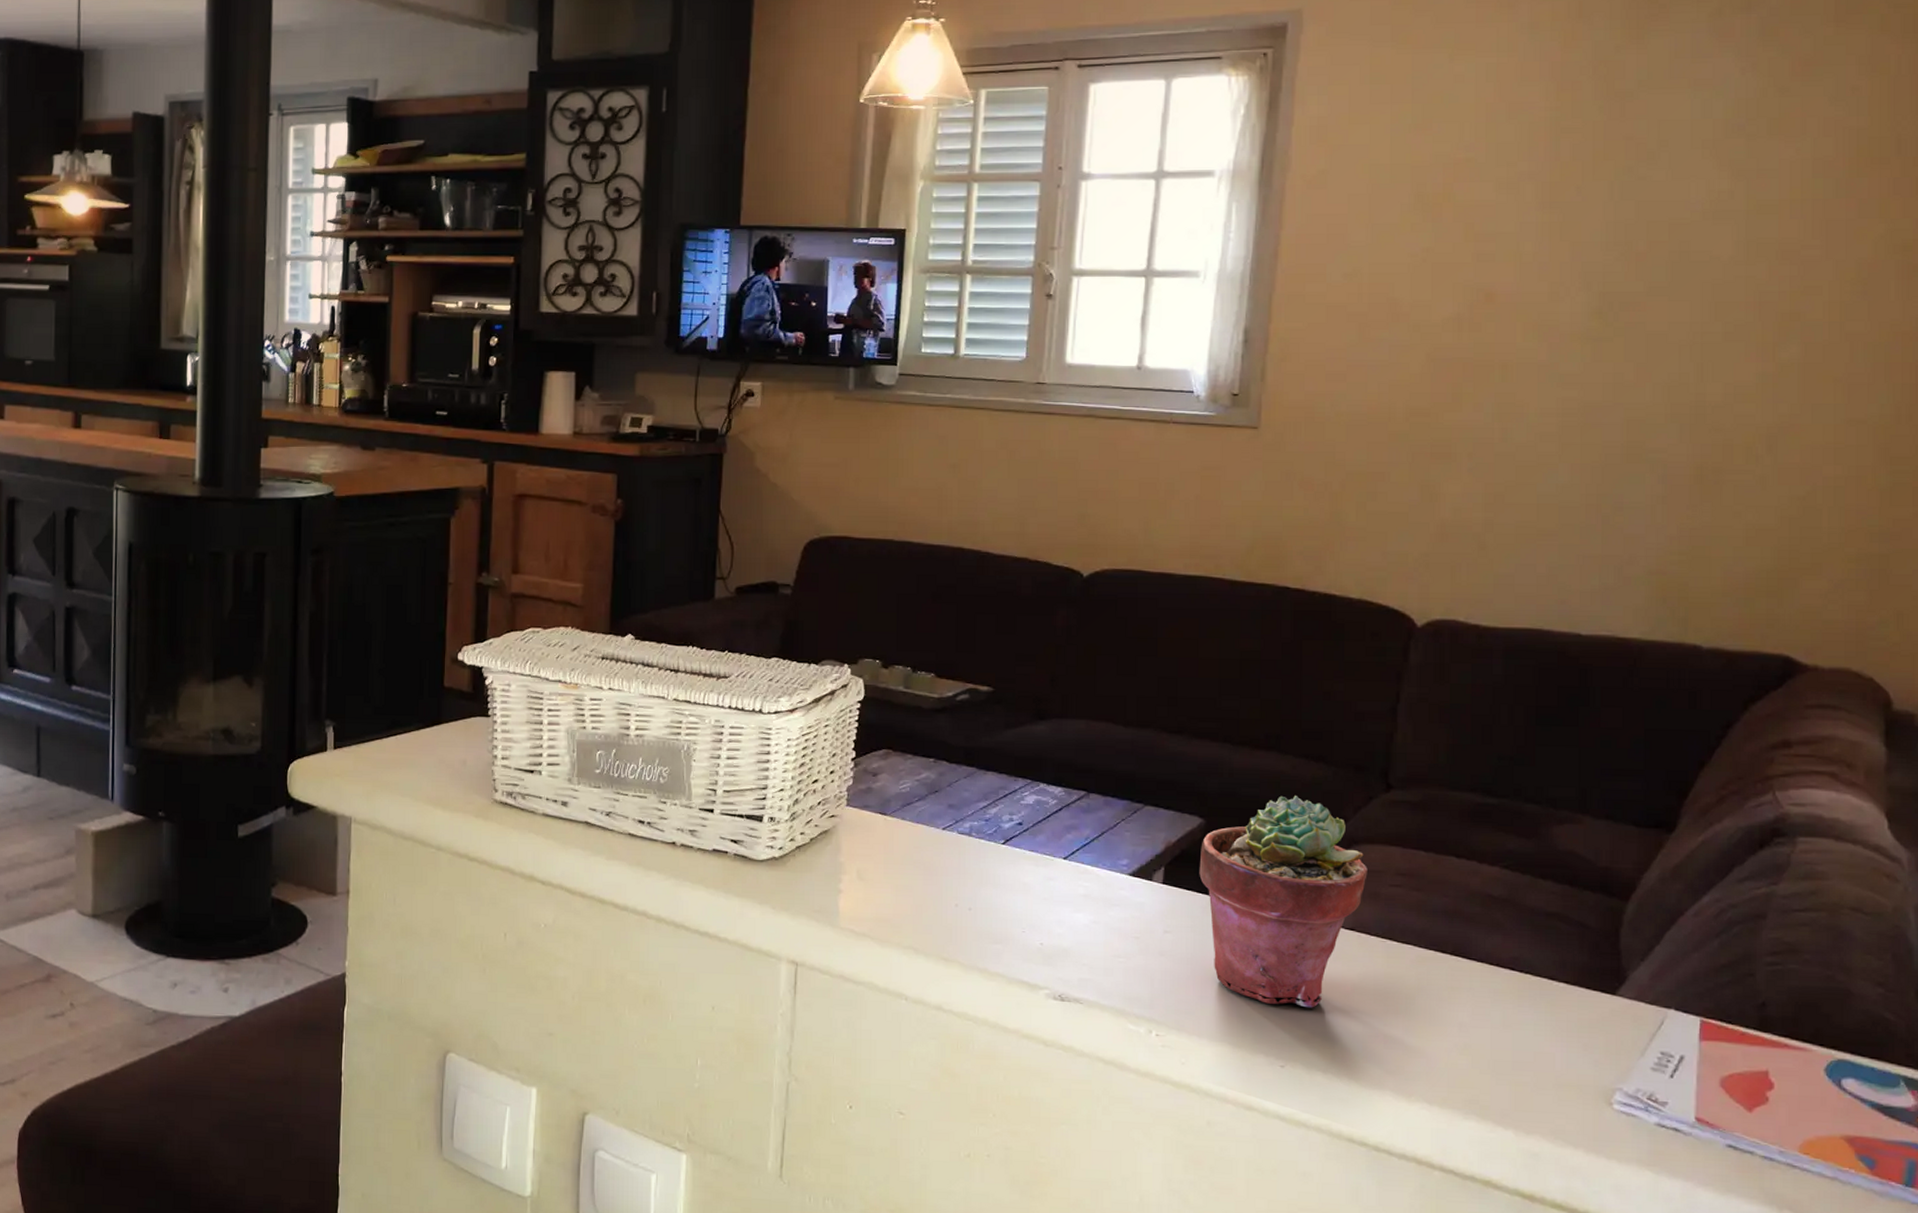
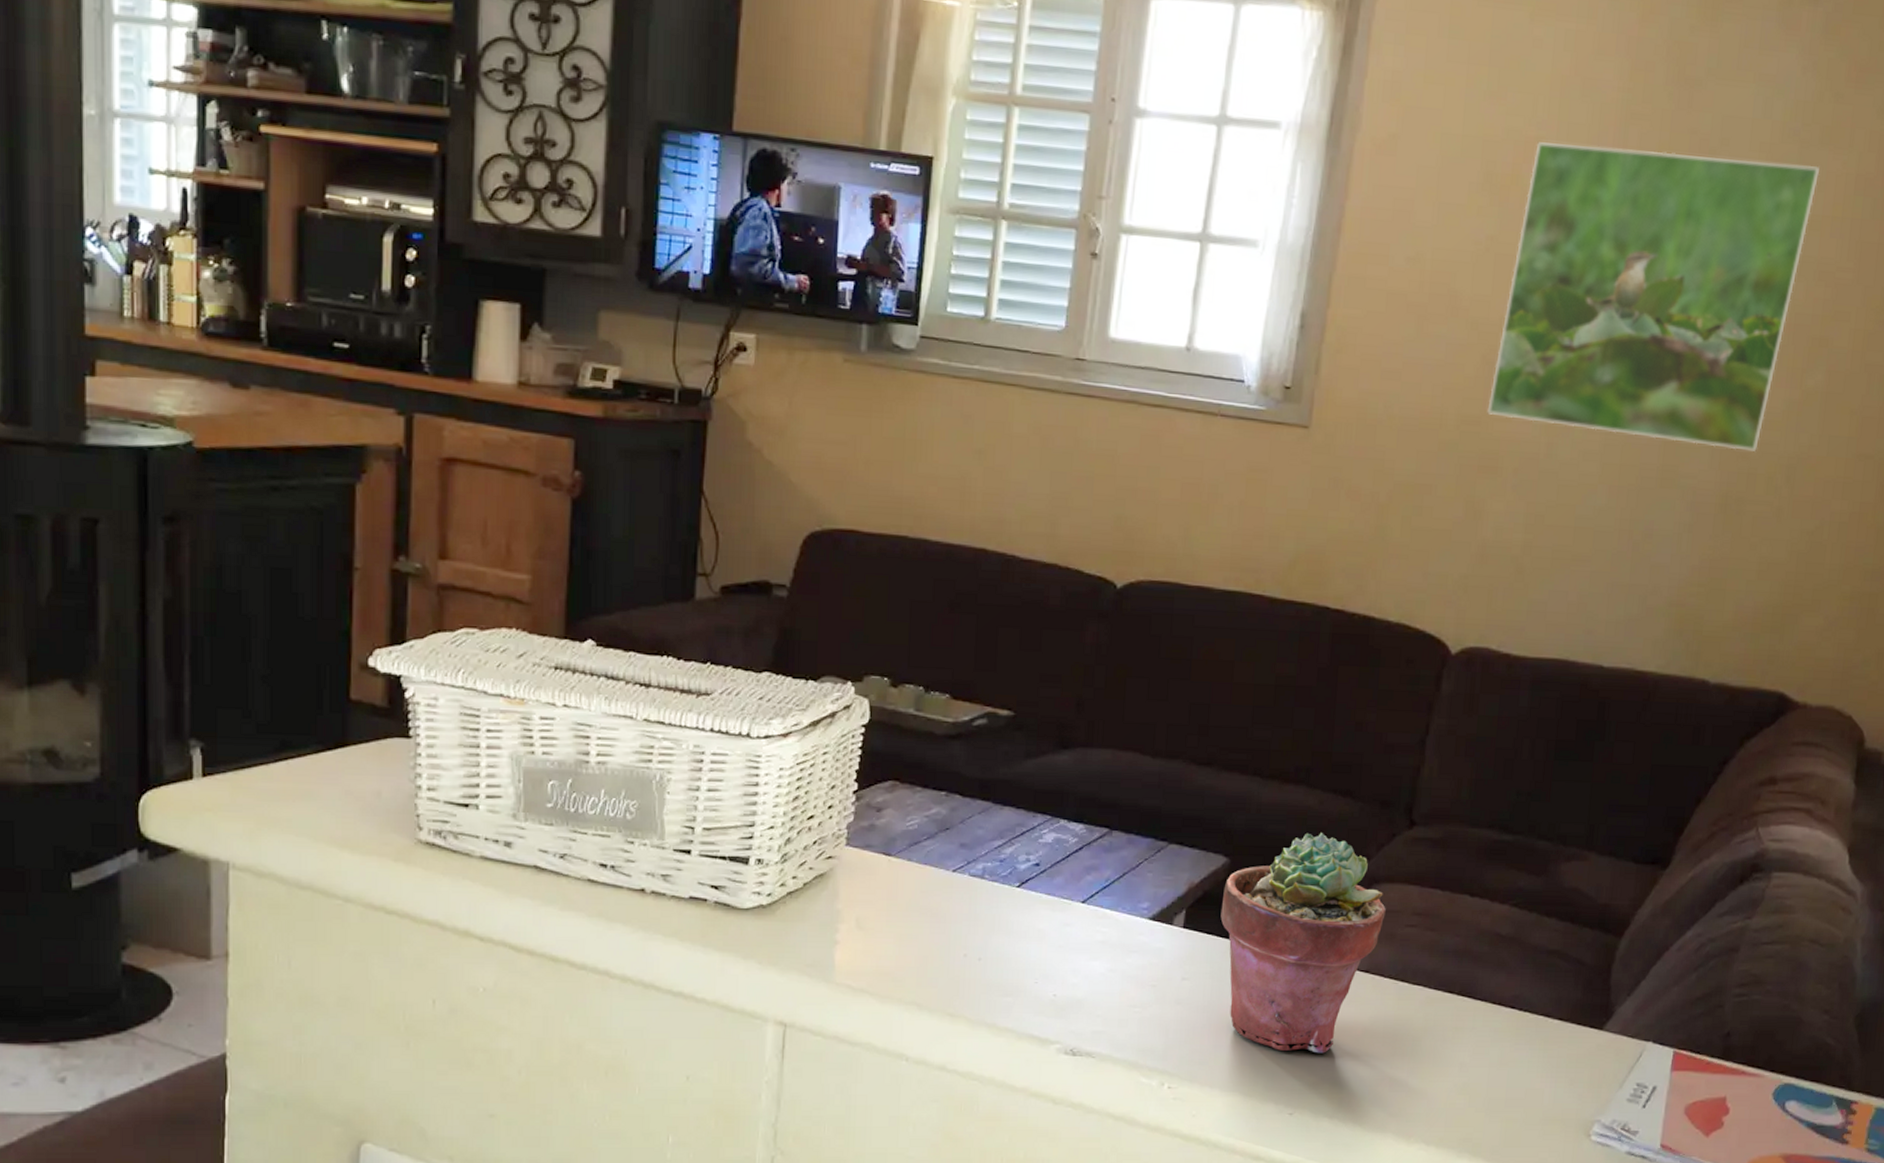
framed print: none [1436,156,1770,424] -> present [1487,142,1819,451]

